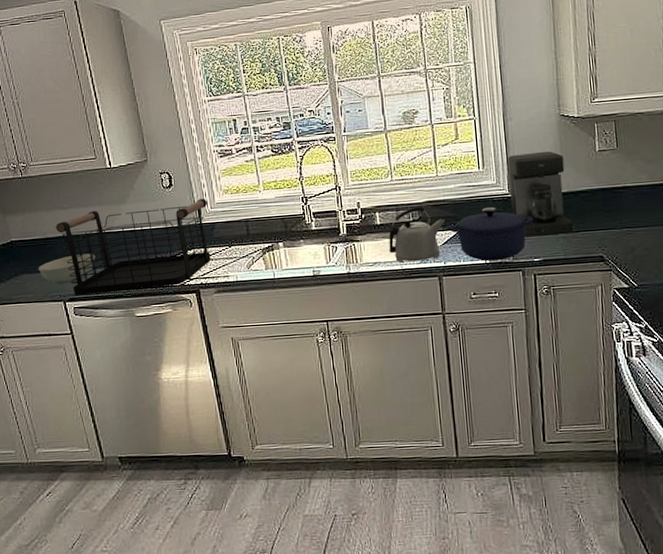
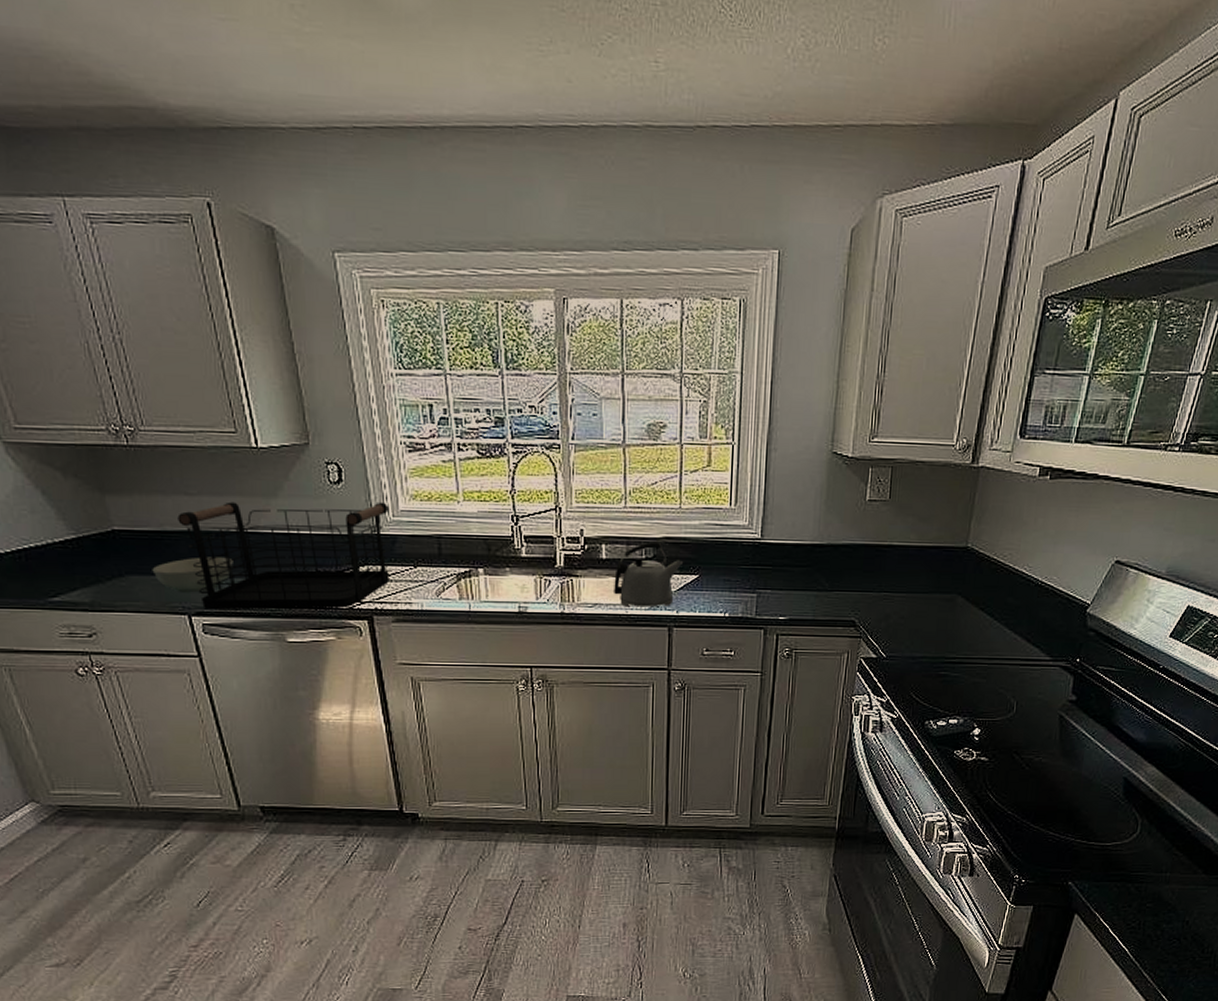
cooking pot: present [447,207,534,261] -> none [685,553,785,615]
coffee maker: present [508,151,574,237] -> none [761,493,829,592]

